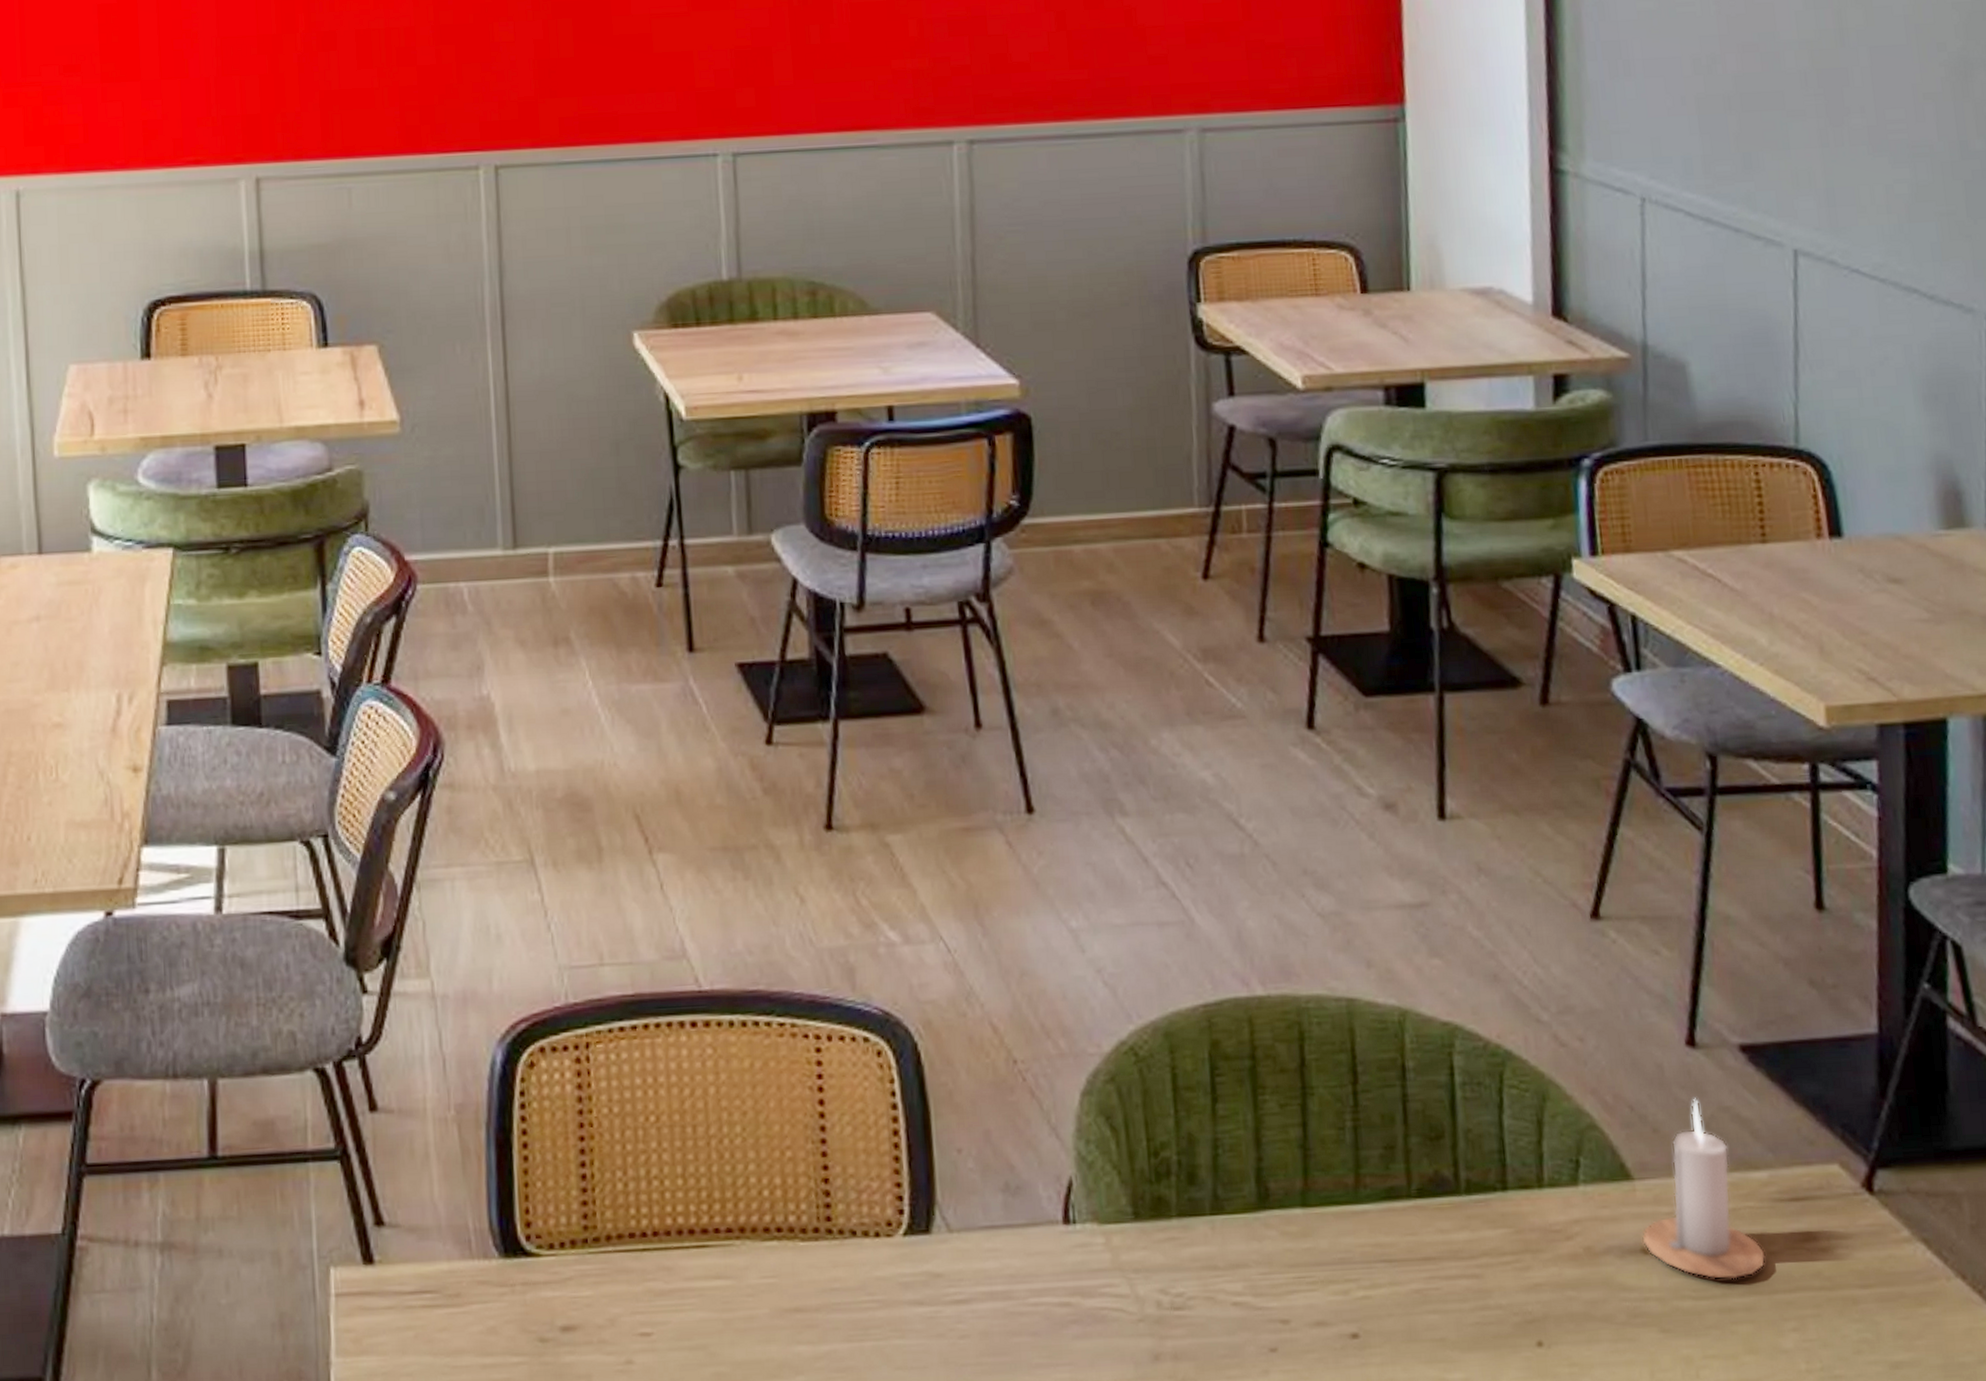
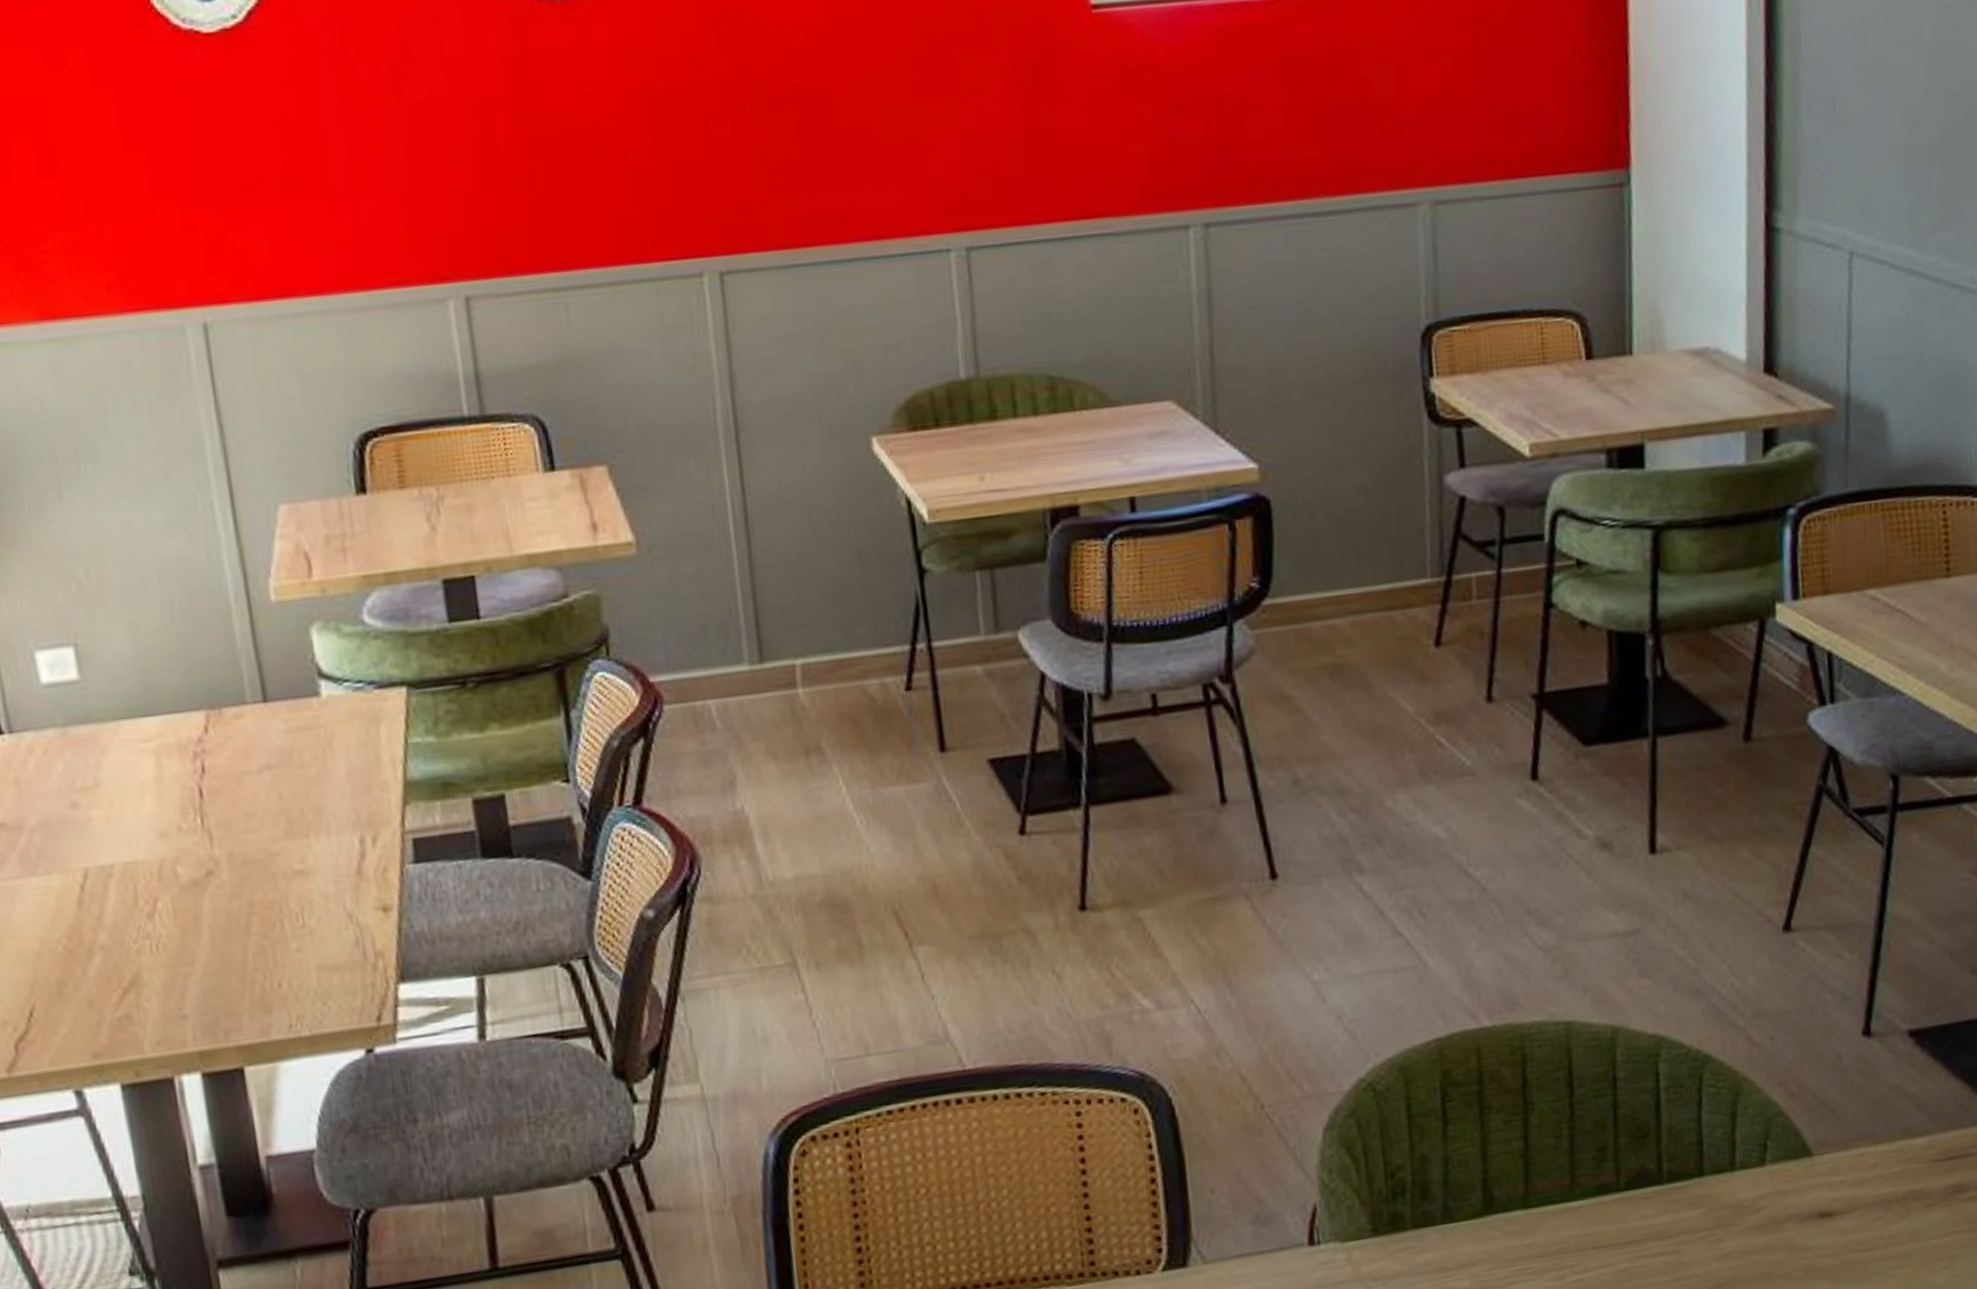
candle: present [1642,1098,1766,1280] -> none [1819,1080,1924,1233]

